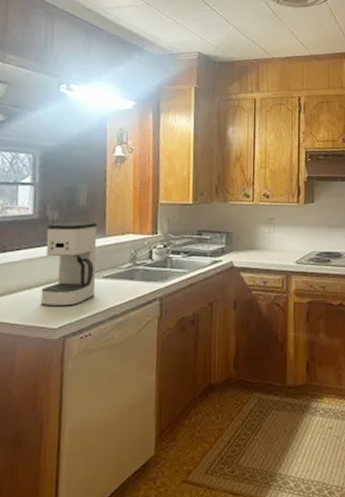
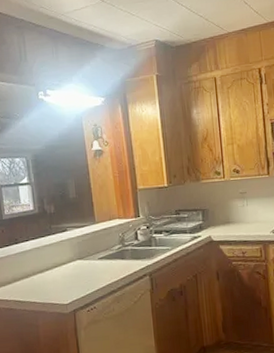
coffee maker: present [40,223,98,307] -> none [47,212,94,287]

